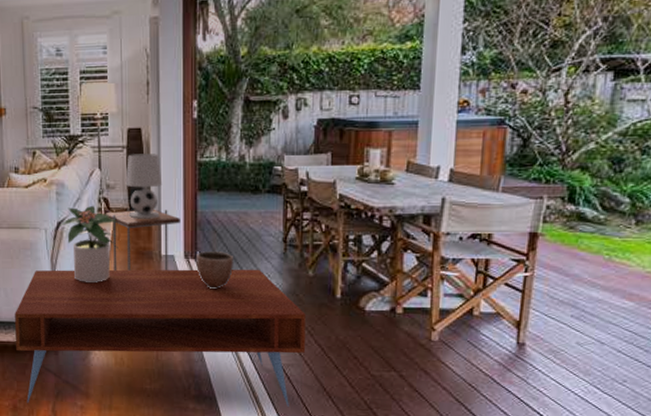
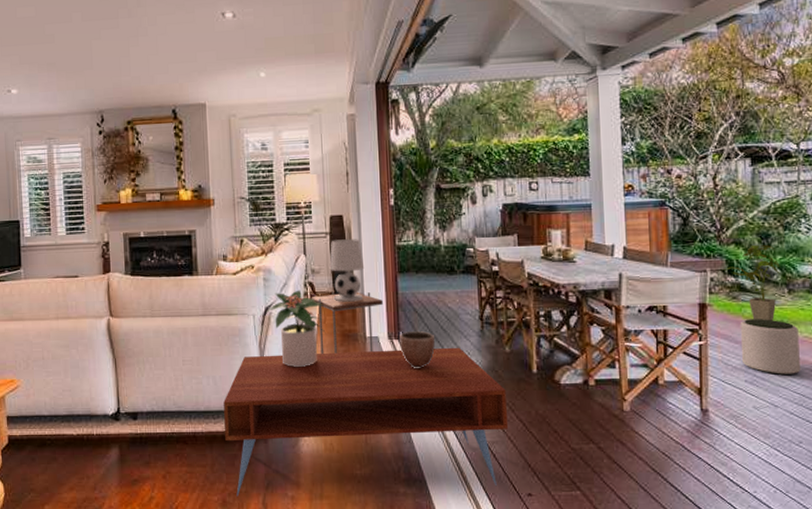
house plant: none [563,170,631,254] -> present [723,244,780,321]
plant pot: none [571,251,642,311] -> present [740,319,800,375]

